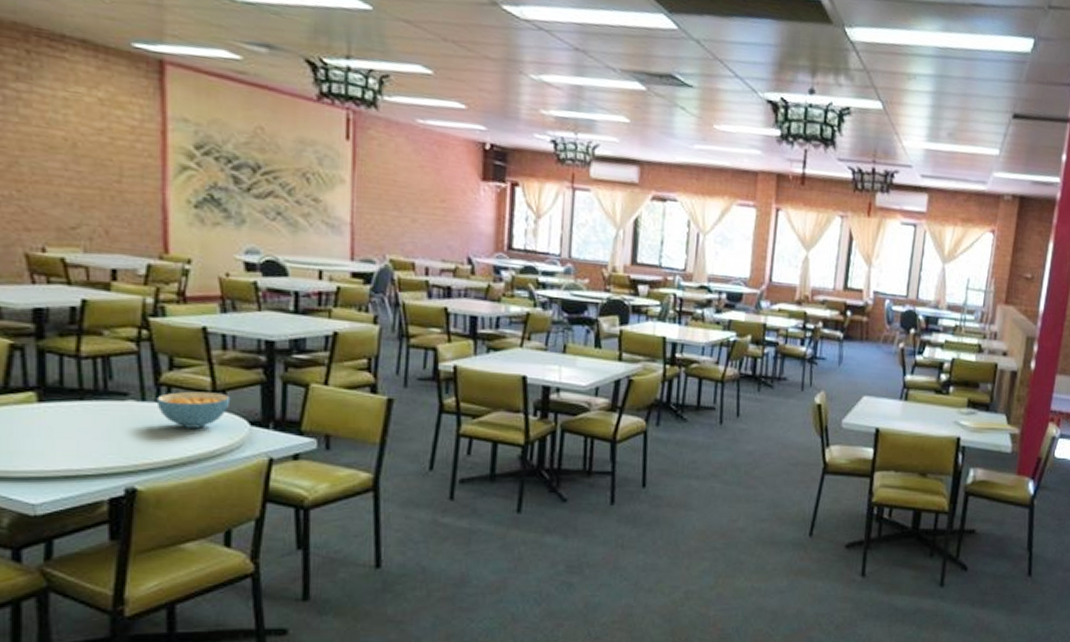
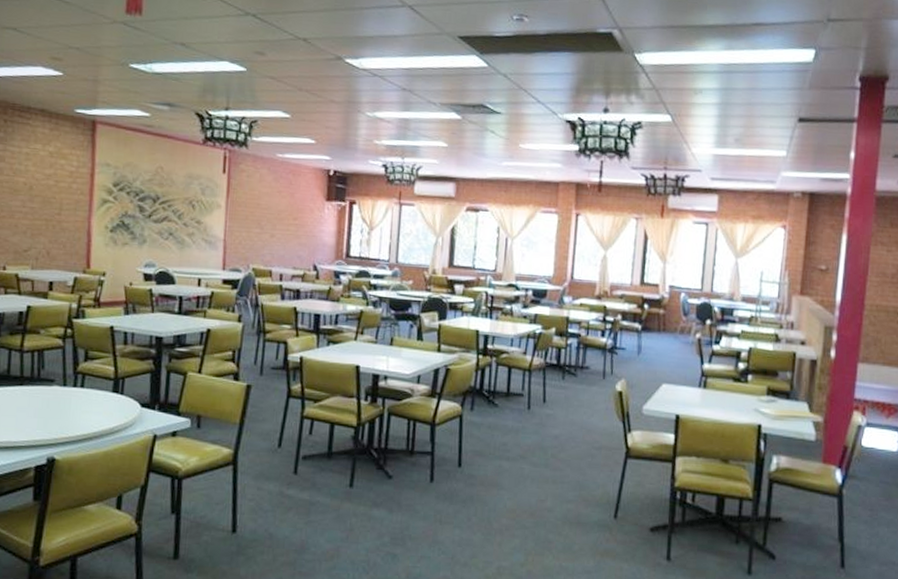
cereal bowl: present [156,391,231,428] -> none [74,378,128,409]

